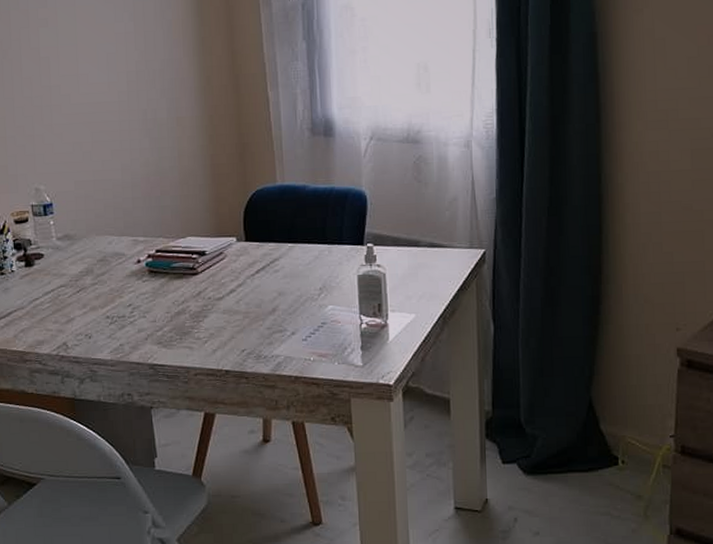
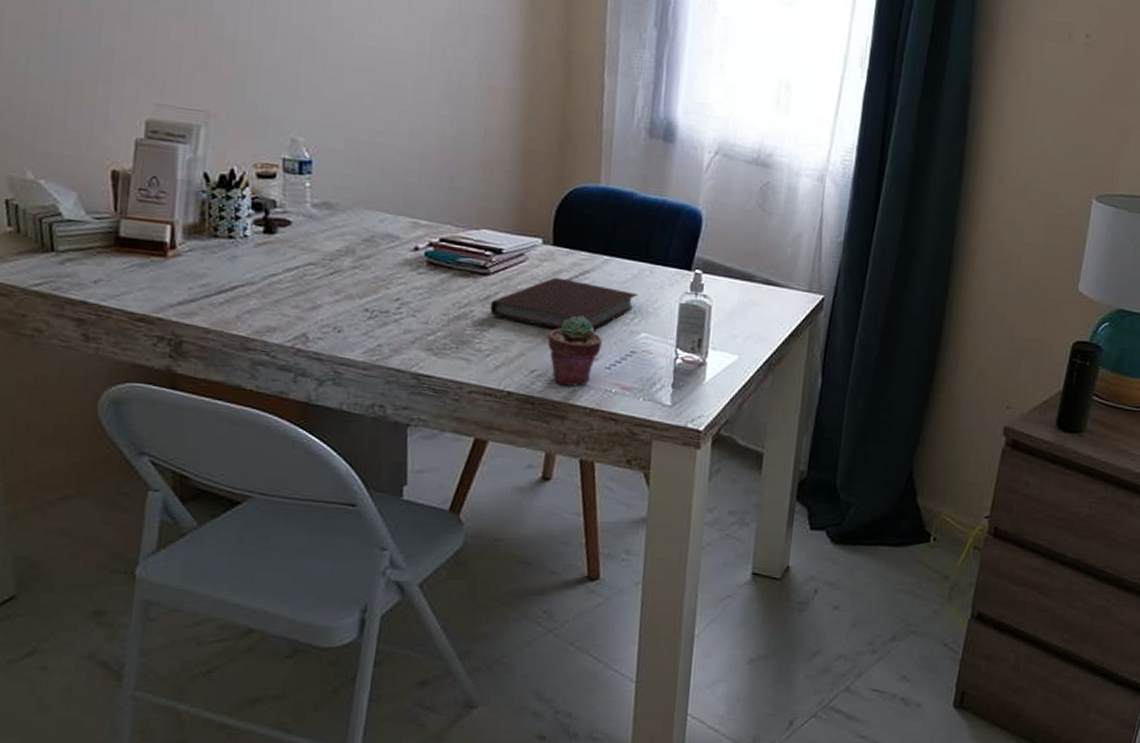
notebook: none [202,268,321,312] -> present [490,277,638,330]
potted succulent: none [251,298,297,359] -> present [547,316,602,387]

